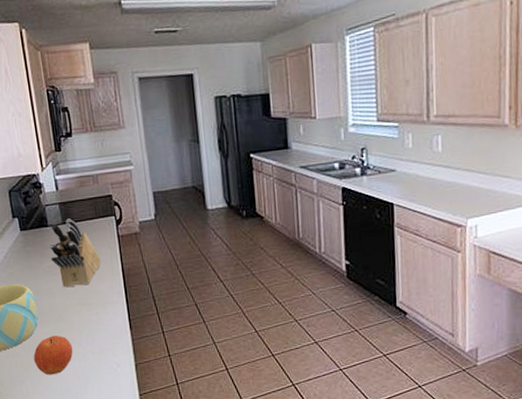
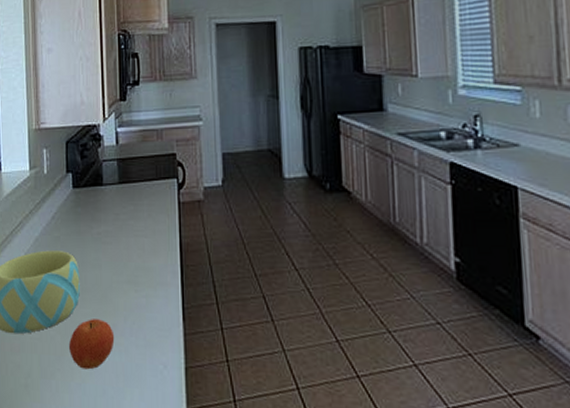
knife block: present [49,218,101,288] -> none [101,177,157,260]

